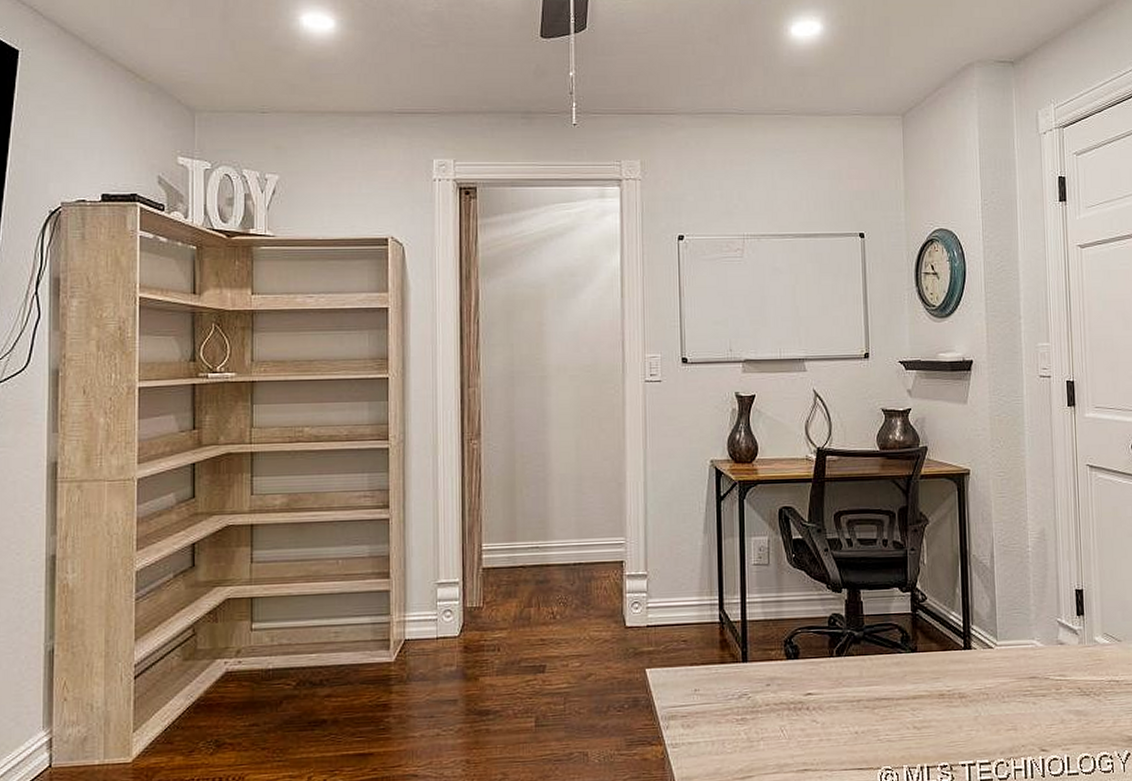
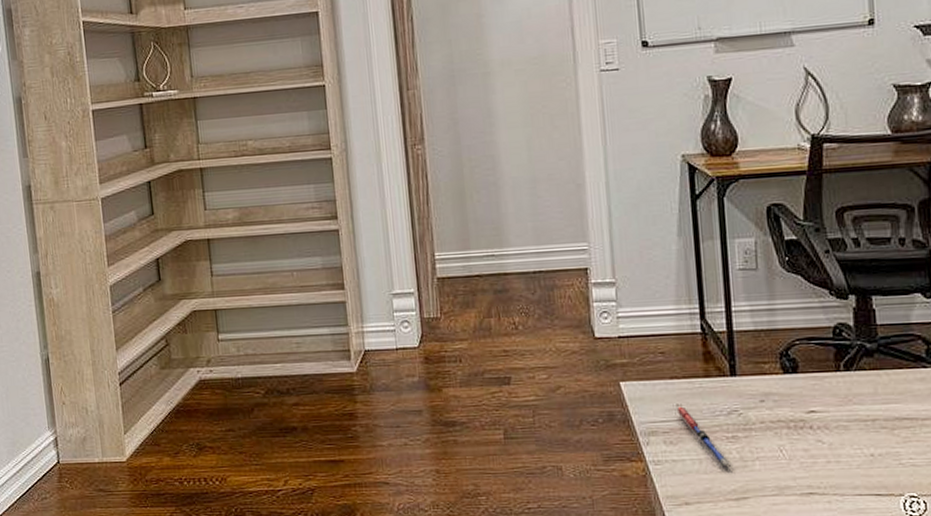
pen: none [693,691,741,748] -> present [674,406,734,467]

